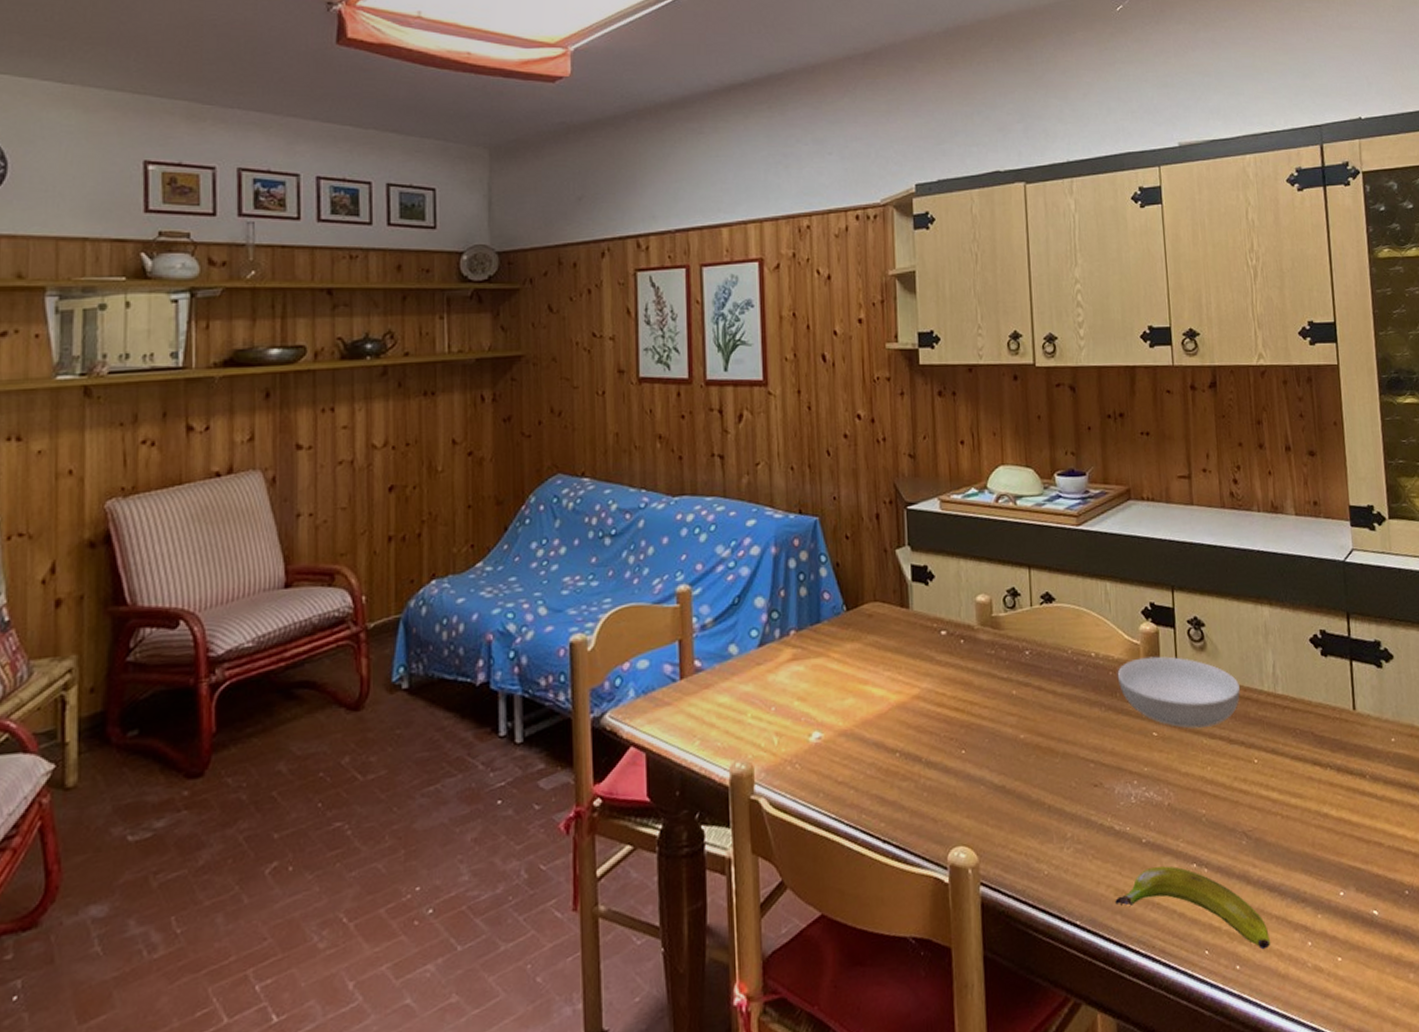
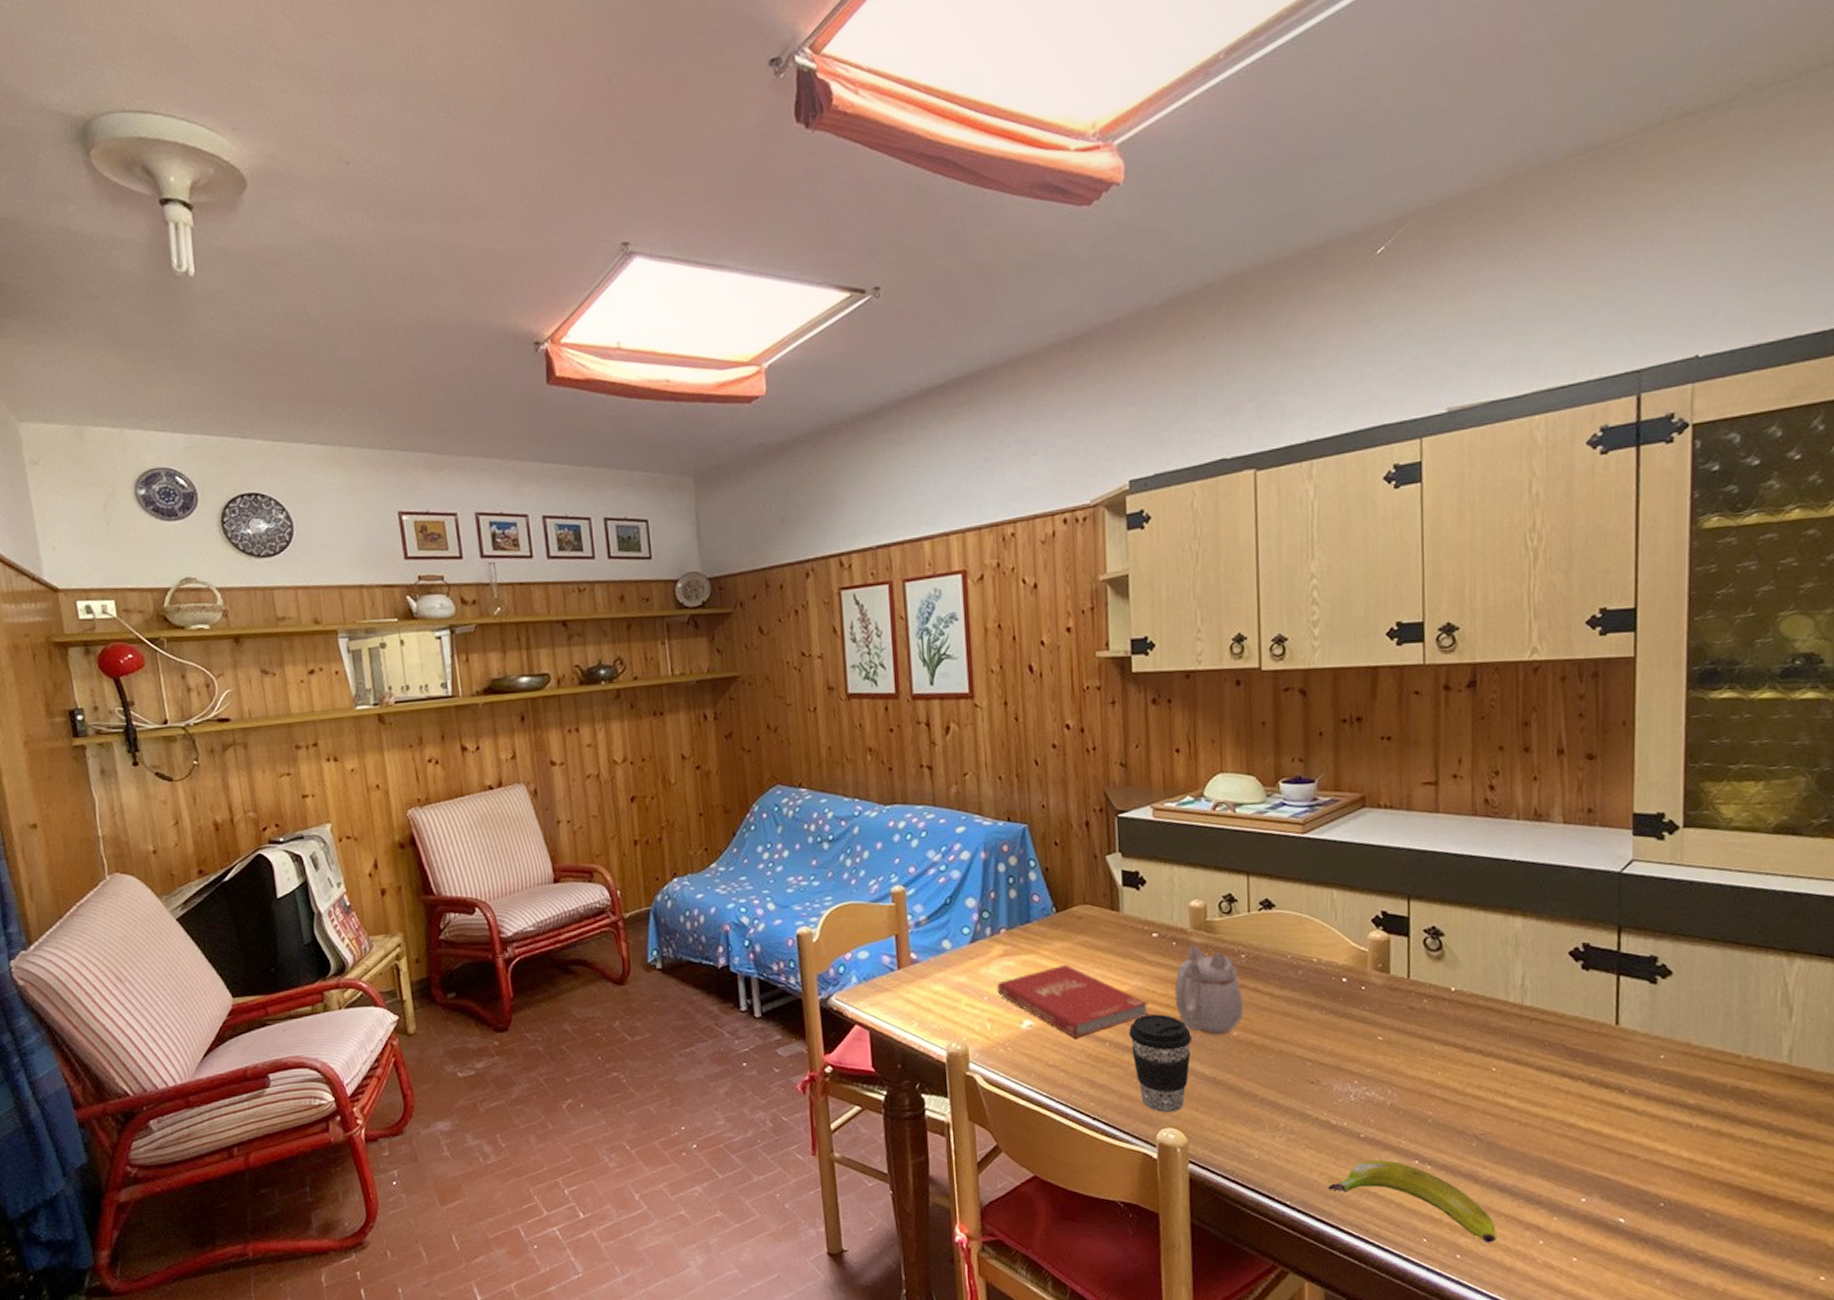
book: none [785,667,939,750] -> present [997,964,1149,1038]
coffee cup: none [919,718,980,829] -> present [1129,1014,1191,1113]
teapot: none [963,641,1029,738] -> present [1174,944,1243,1034]
serving bowl: present [1117,656,1241,729] -> none [1341,964,1482,1035]

